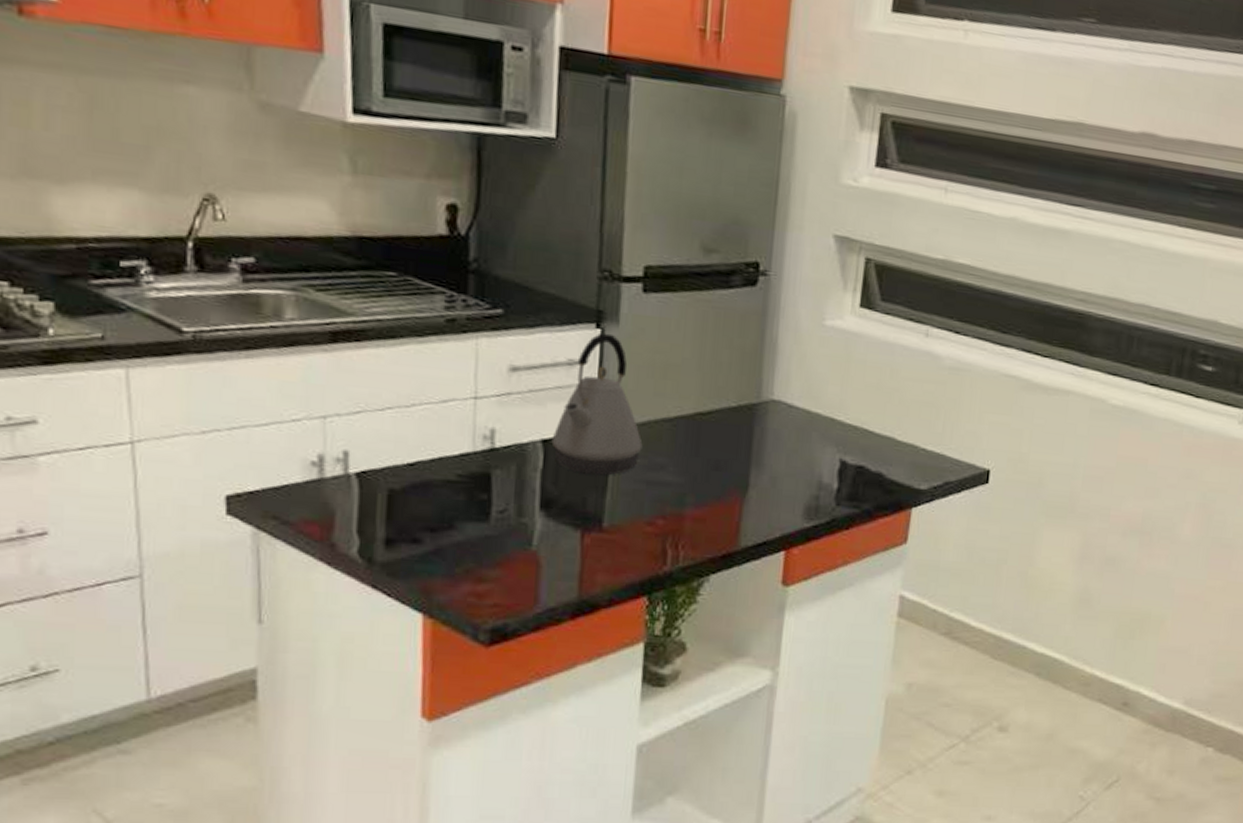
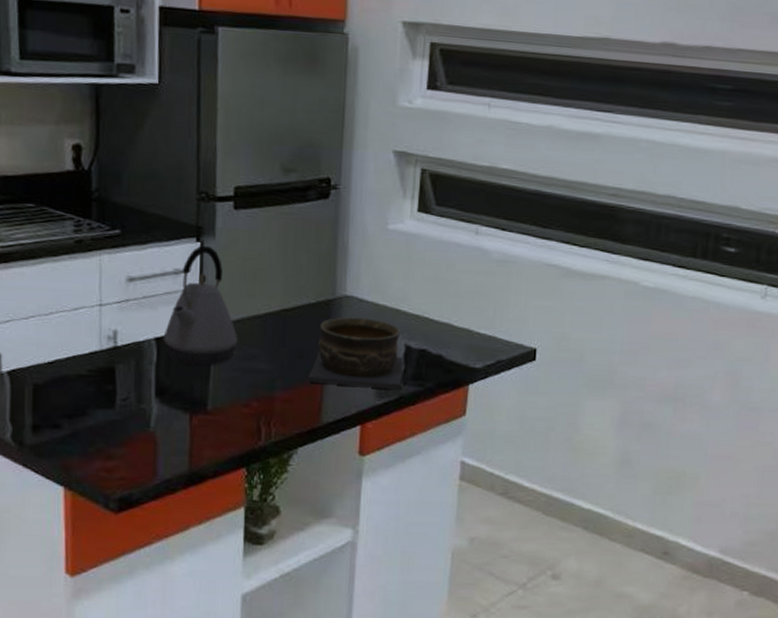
bowl: none [725,424,838,511] -> present [308,317,404,390]

